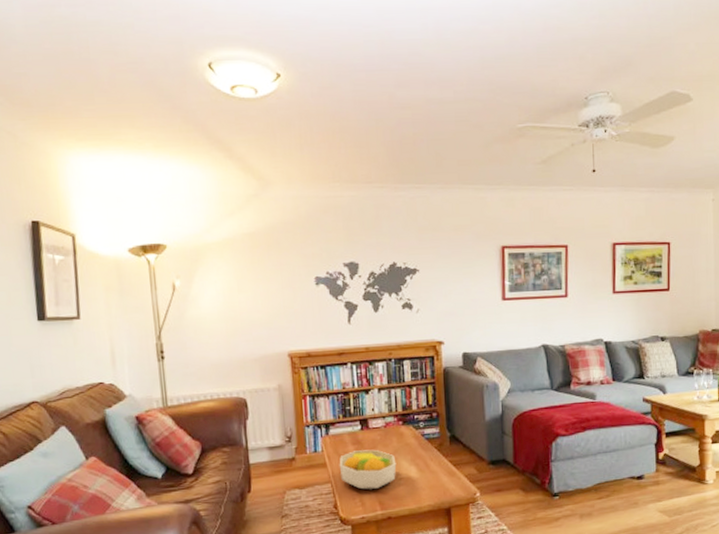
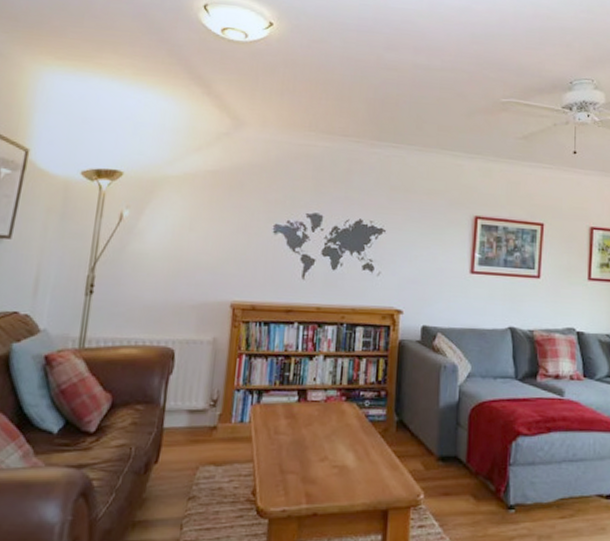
fruit bowl: present [339,449,397,490] -> none [266,426,333,476]

